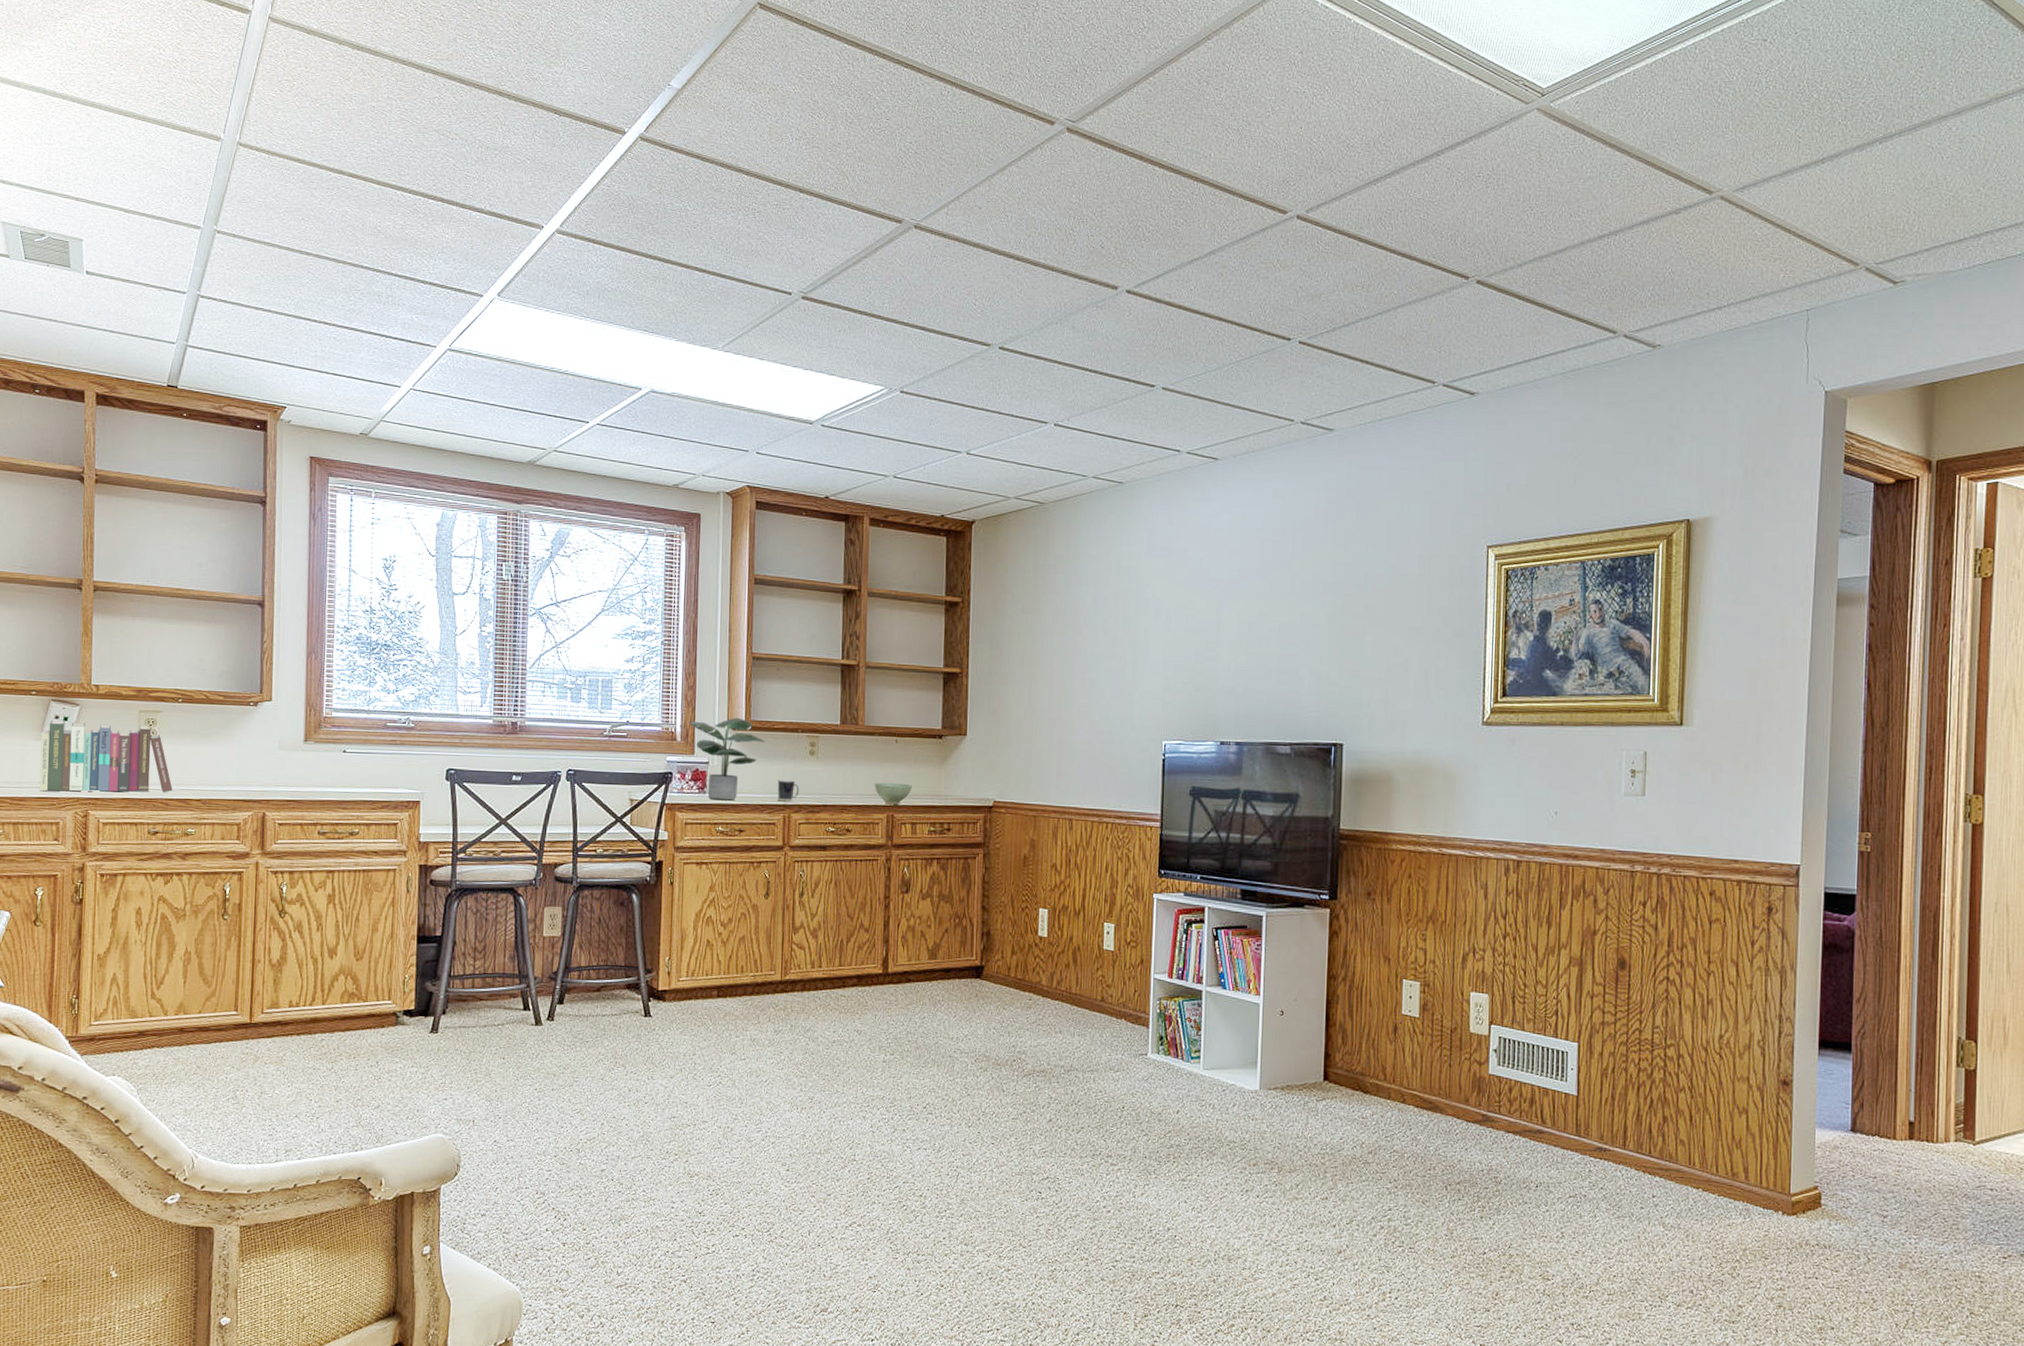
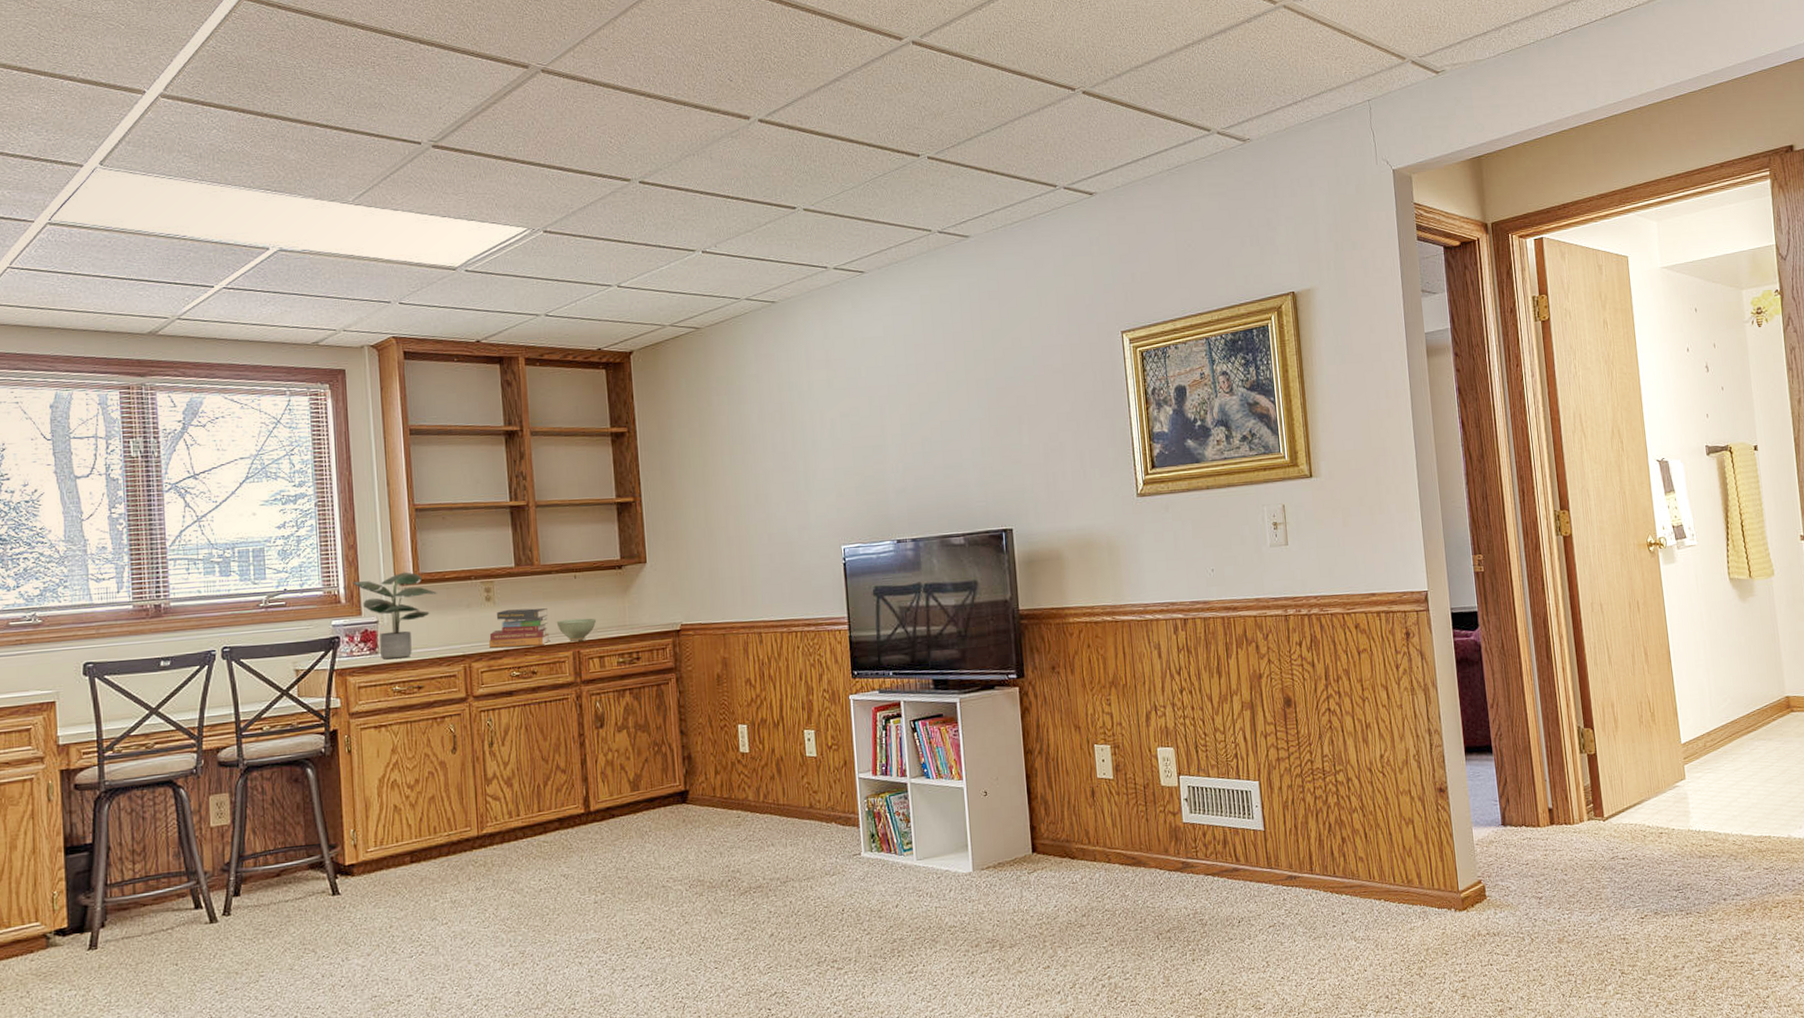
mug: present [777,780,800,802] -> none [454,629,479,652]
books: none [809,765,867,804] -> present [489,608,549,648]

